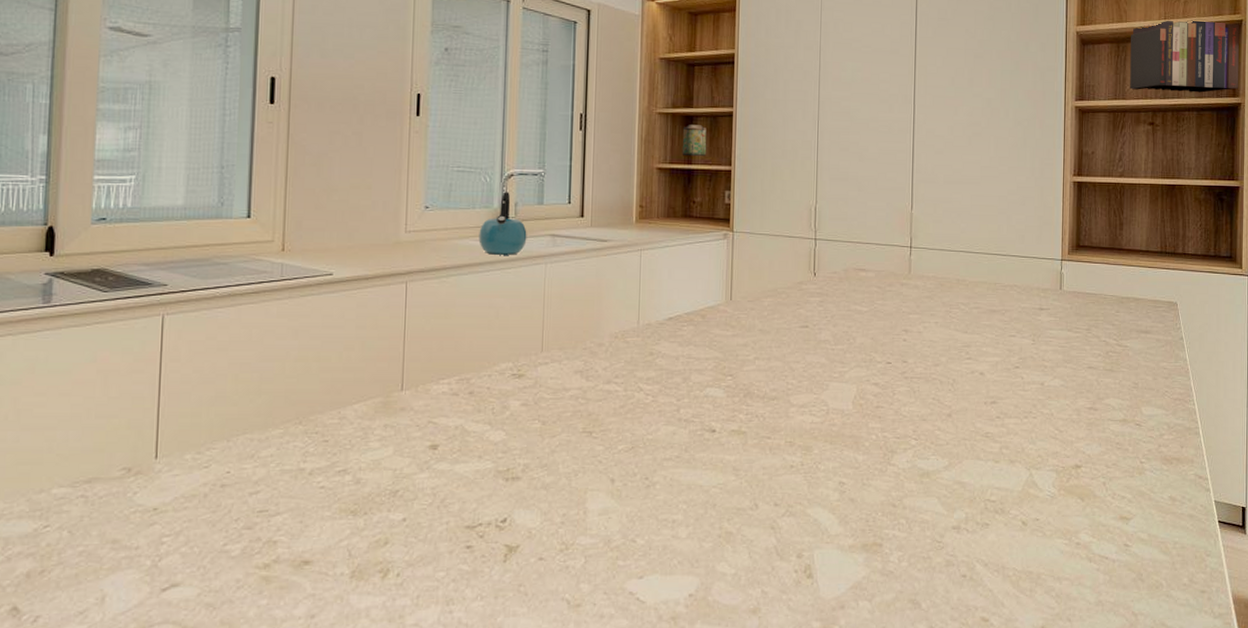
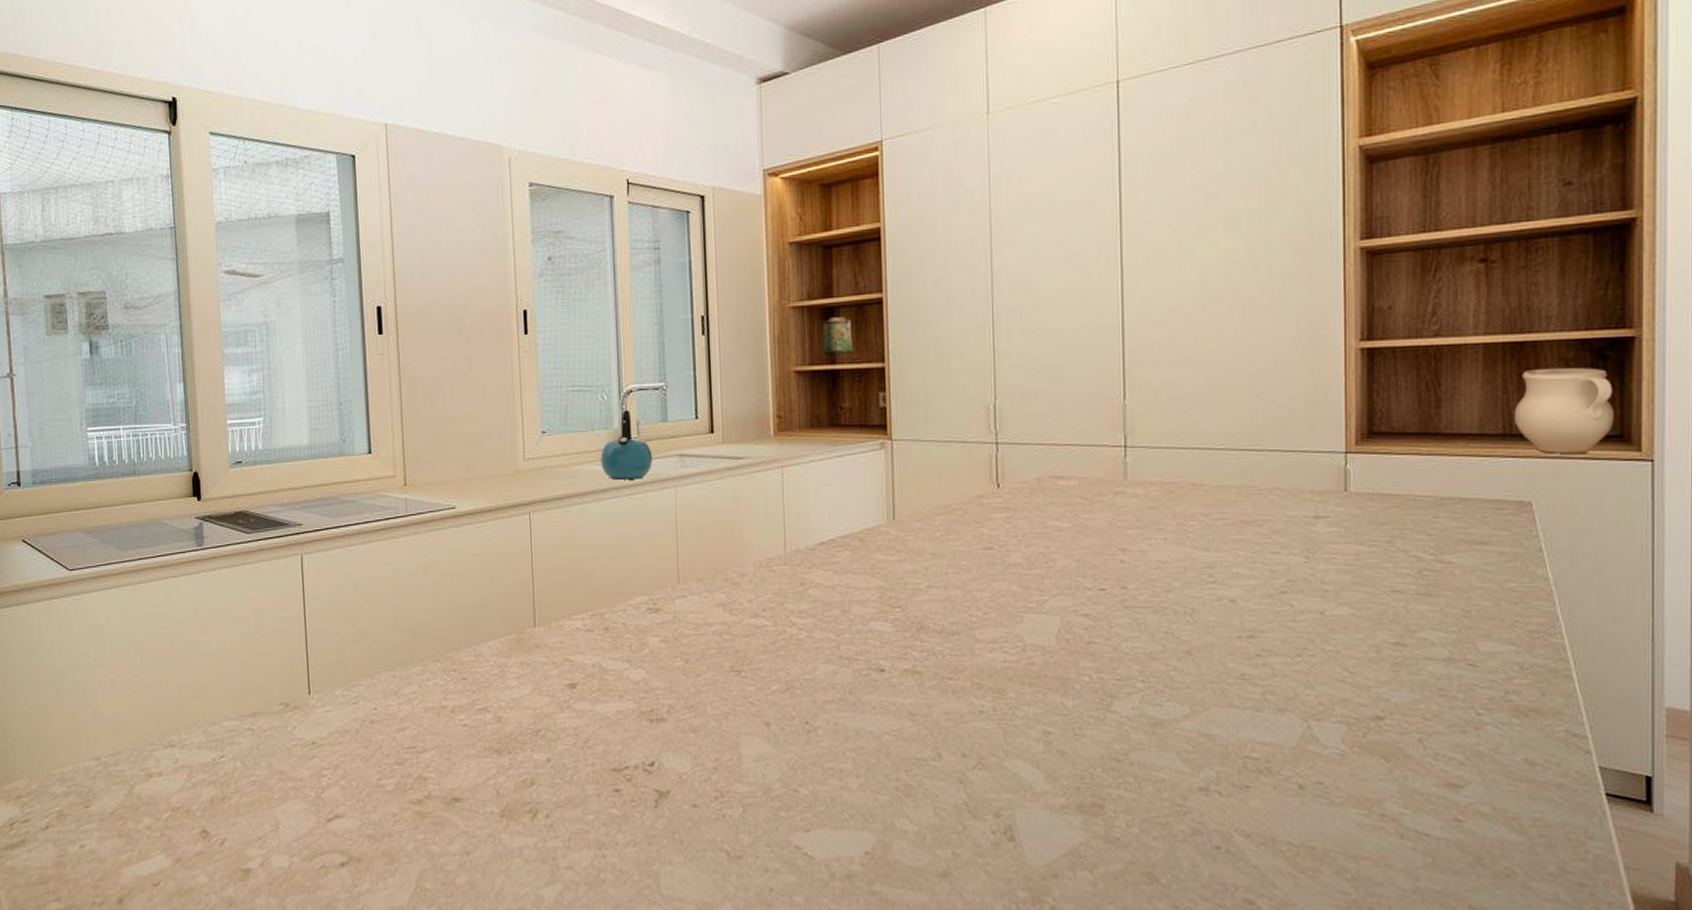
books: present [1130,19,1239,93] -> none [1447,102,1631,216]
ceramic jug: none [1167,205,1227,269] -> present [1513,367,1615,455]

